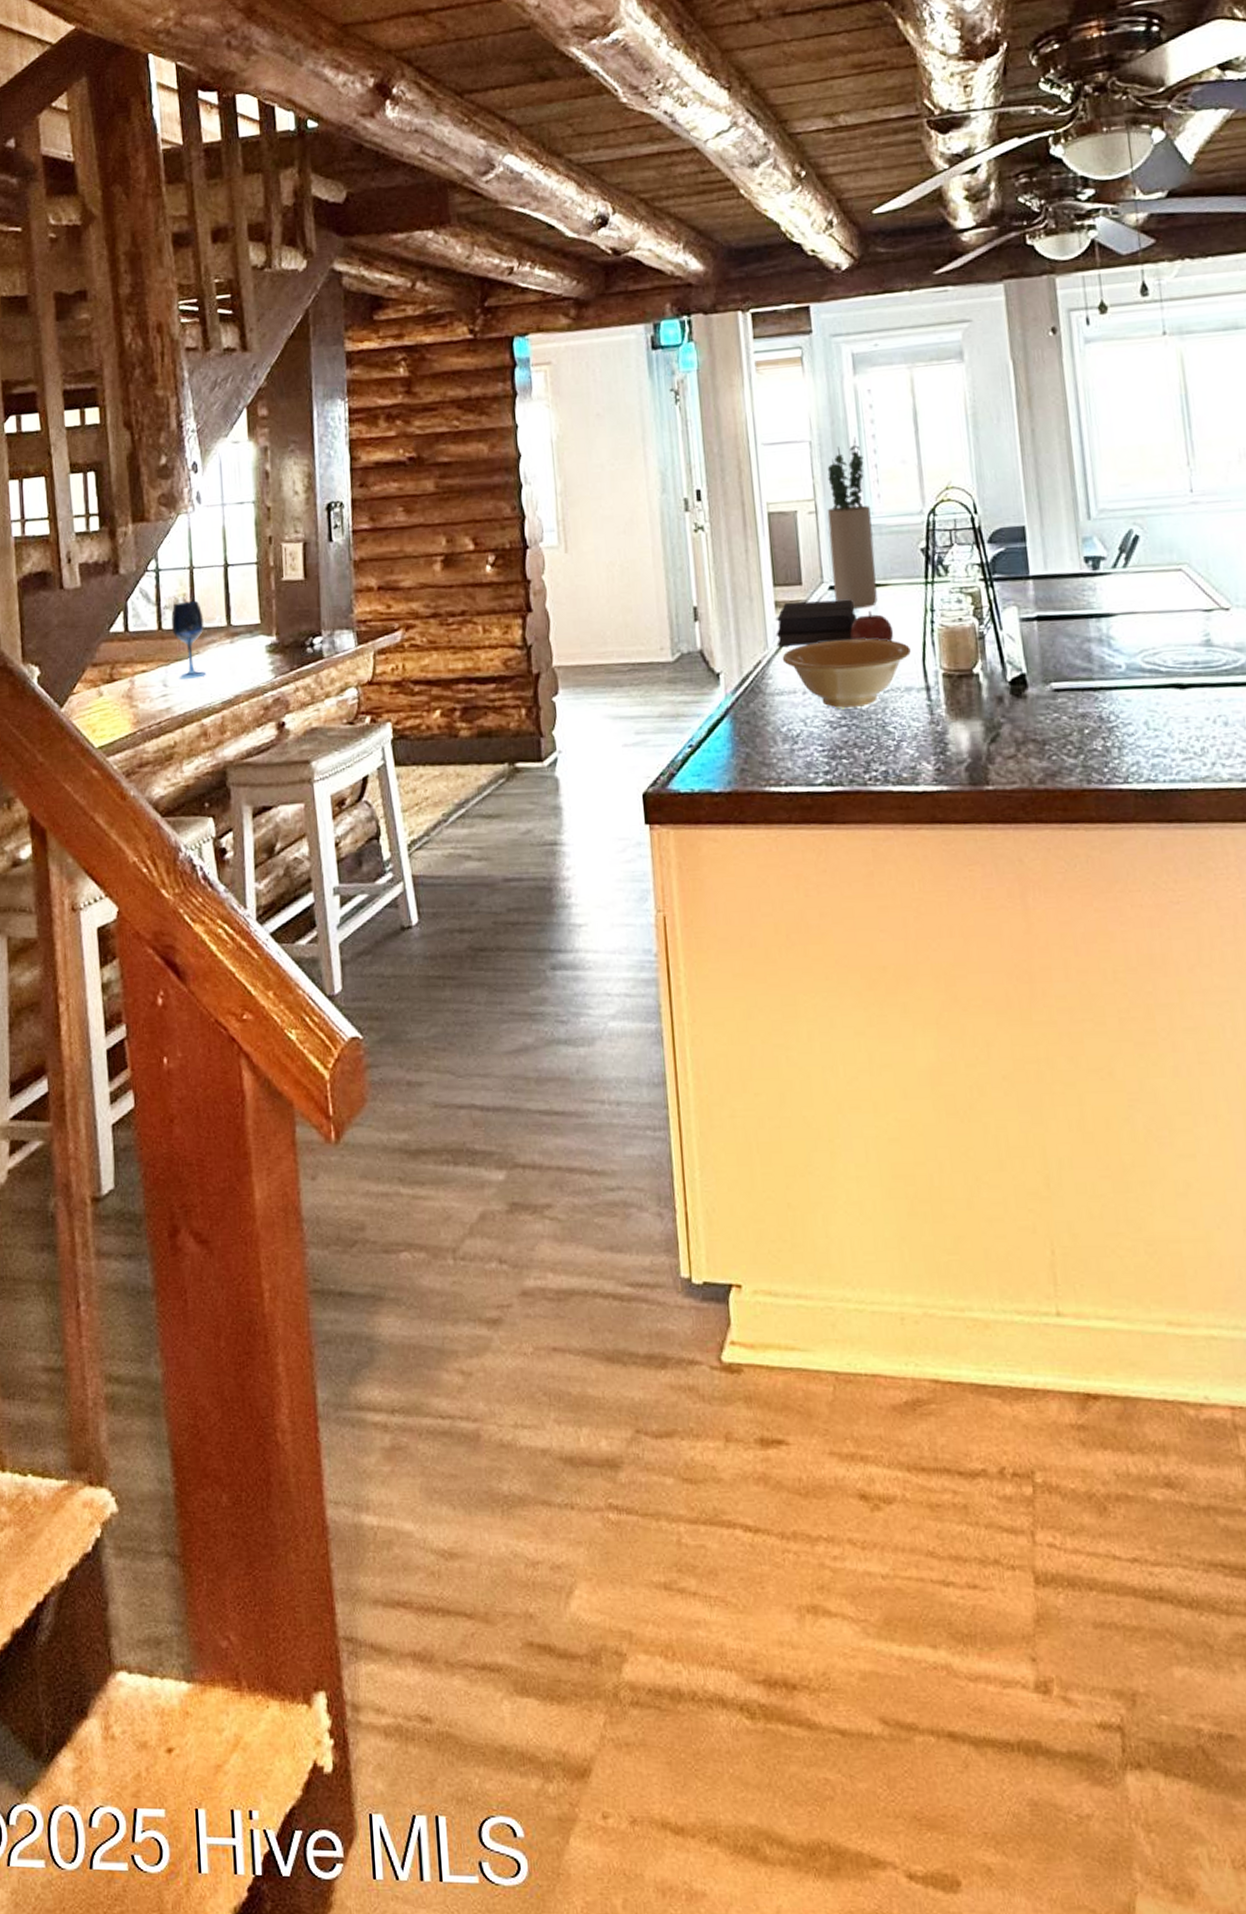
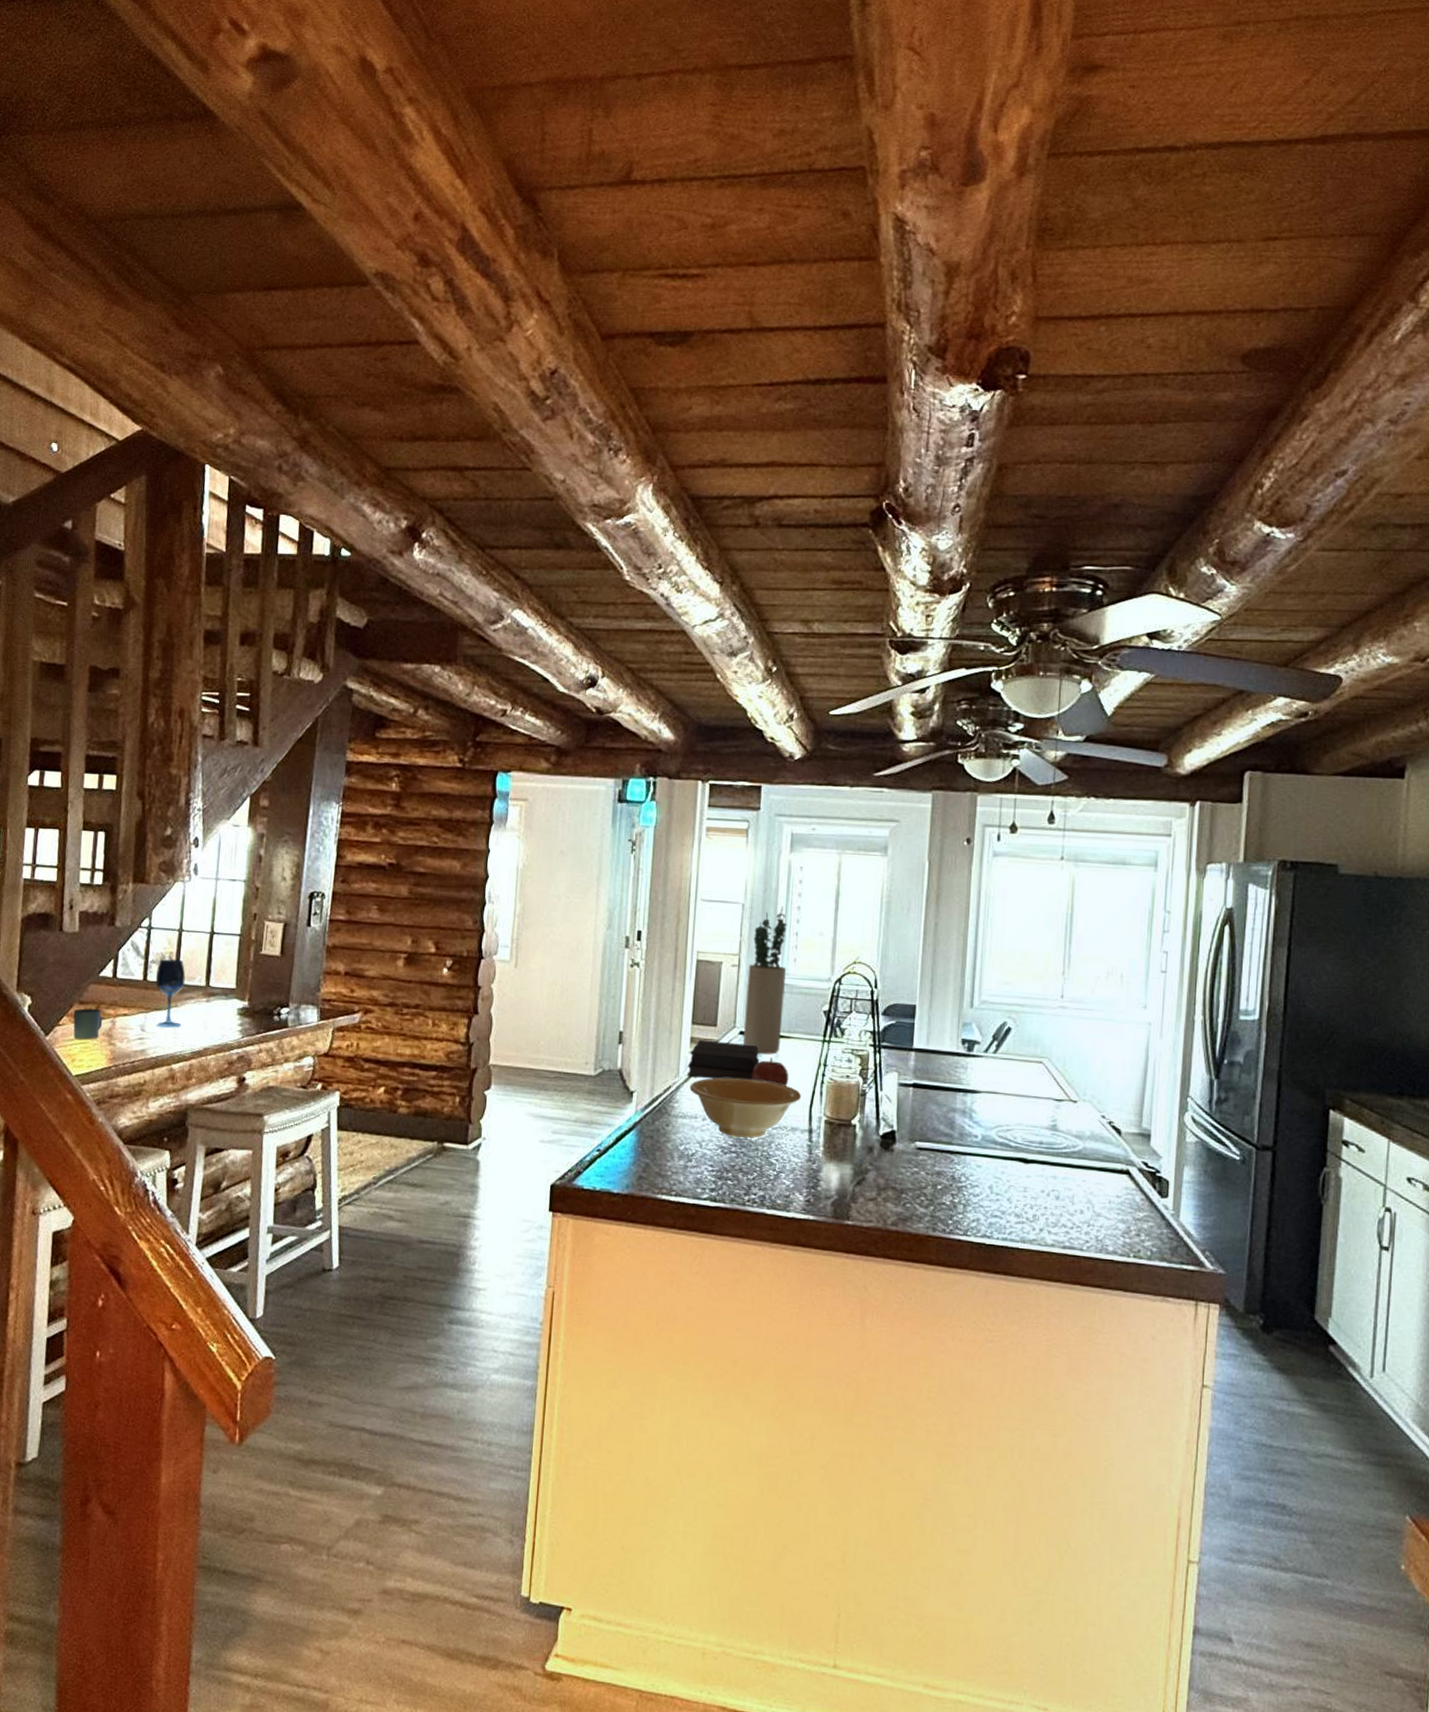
mug: none [86,669,121,708] -> present [73,1008,103,1041]

